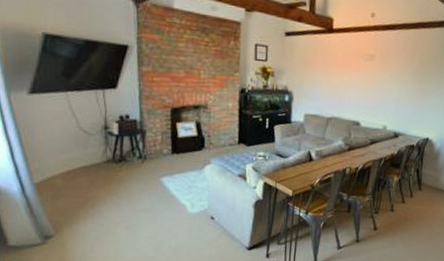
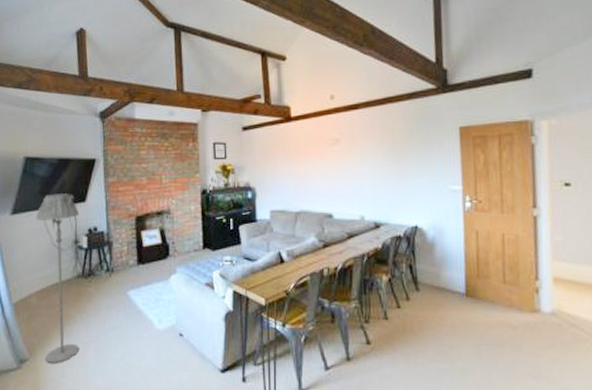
floor lamp: none [59,76,110,240] -> present [36,193,80,363]

